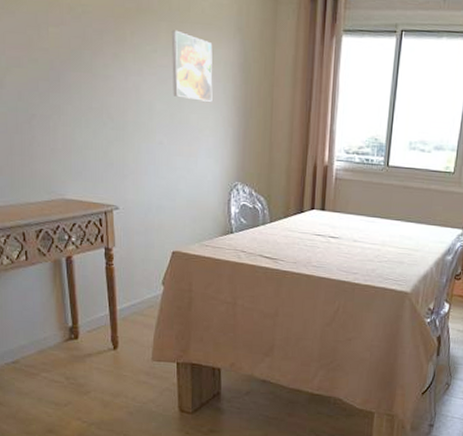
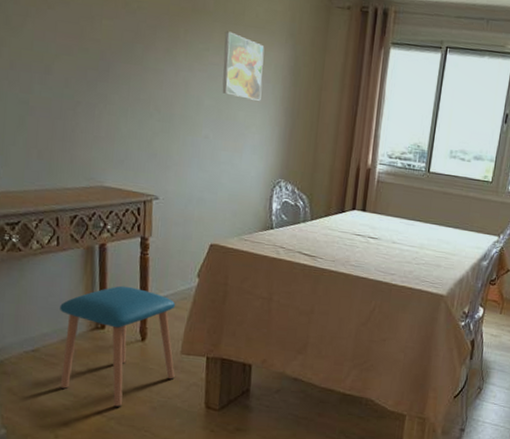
stool: none [34,296,148,414] -> present [60,285,176,408]

